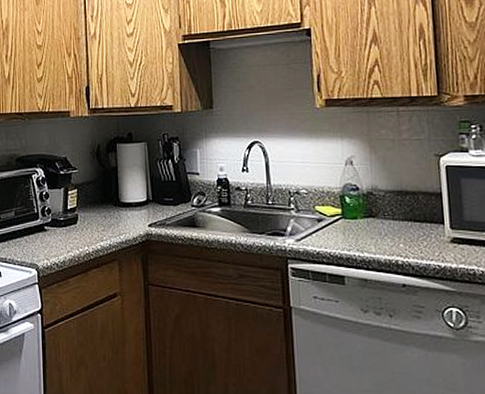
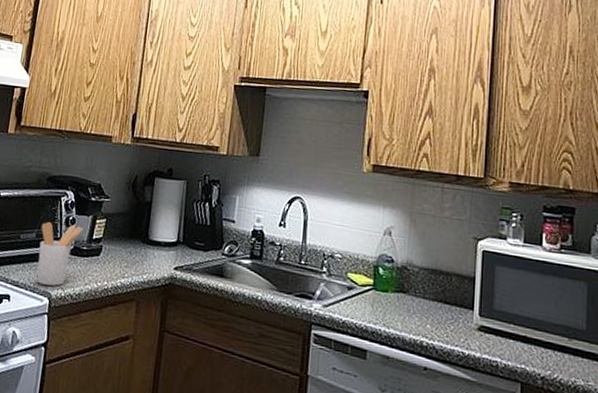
utensil holder: none [18,199,58,257] -> present [36,222,84,286]

